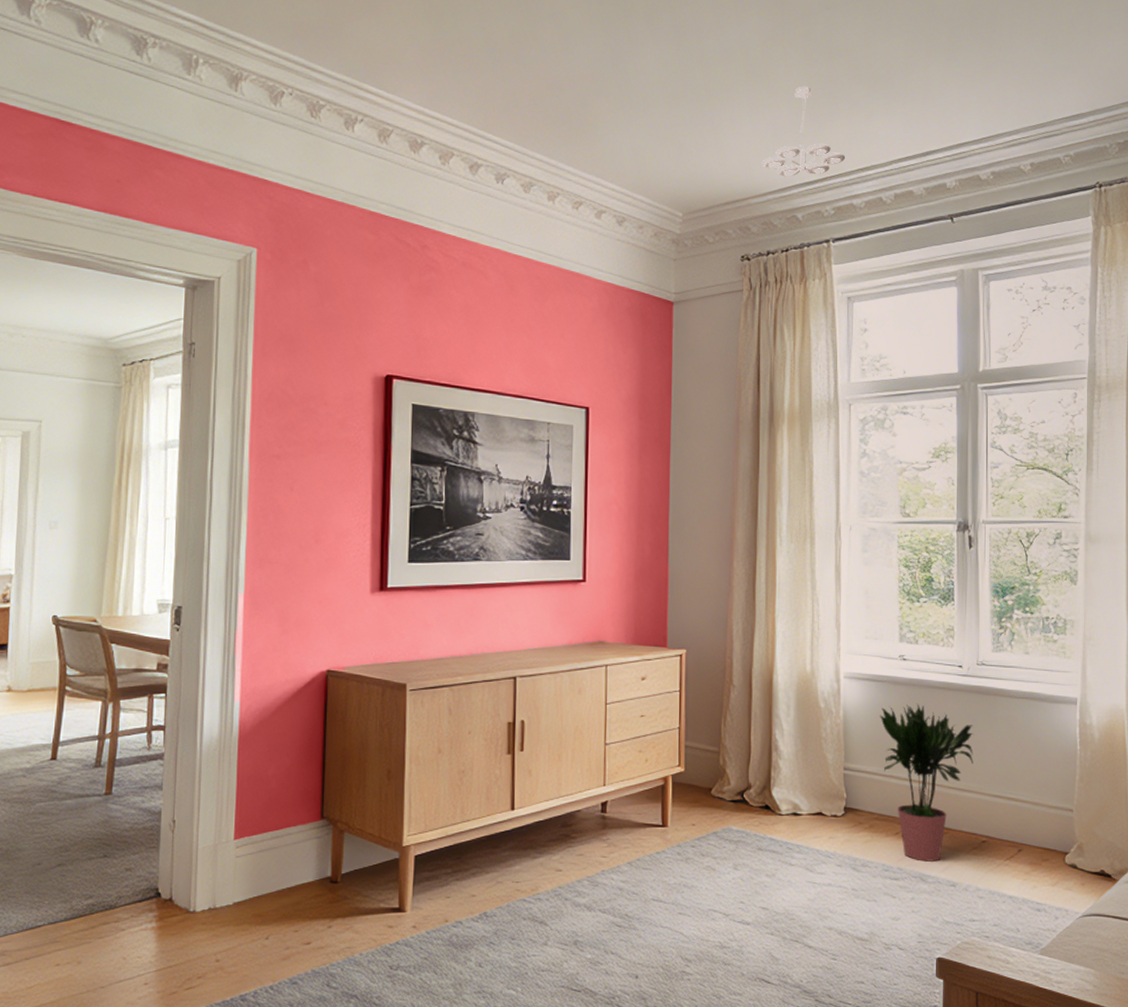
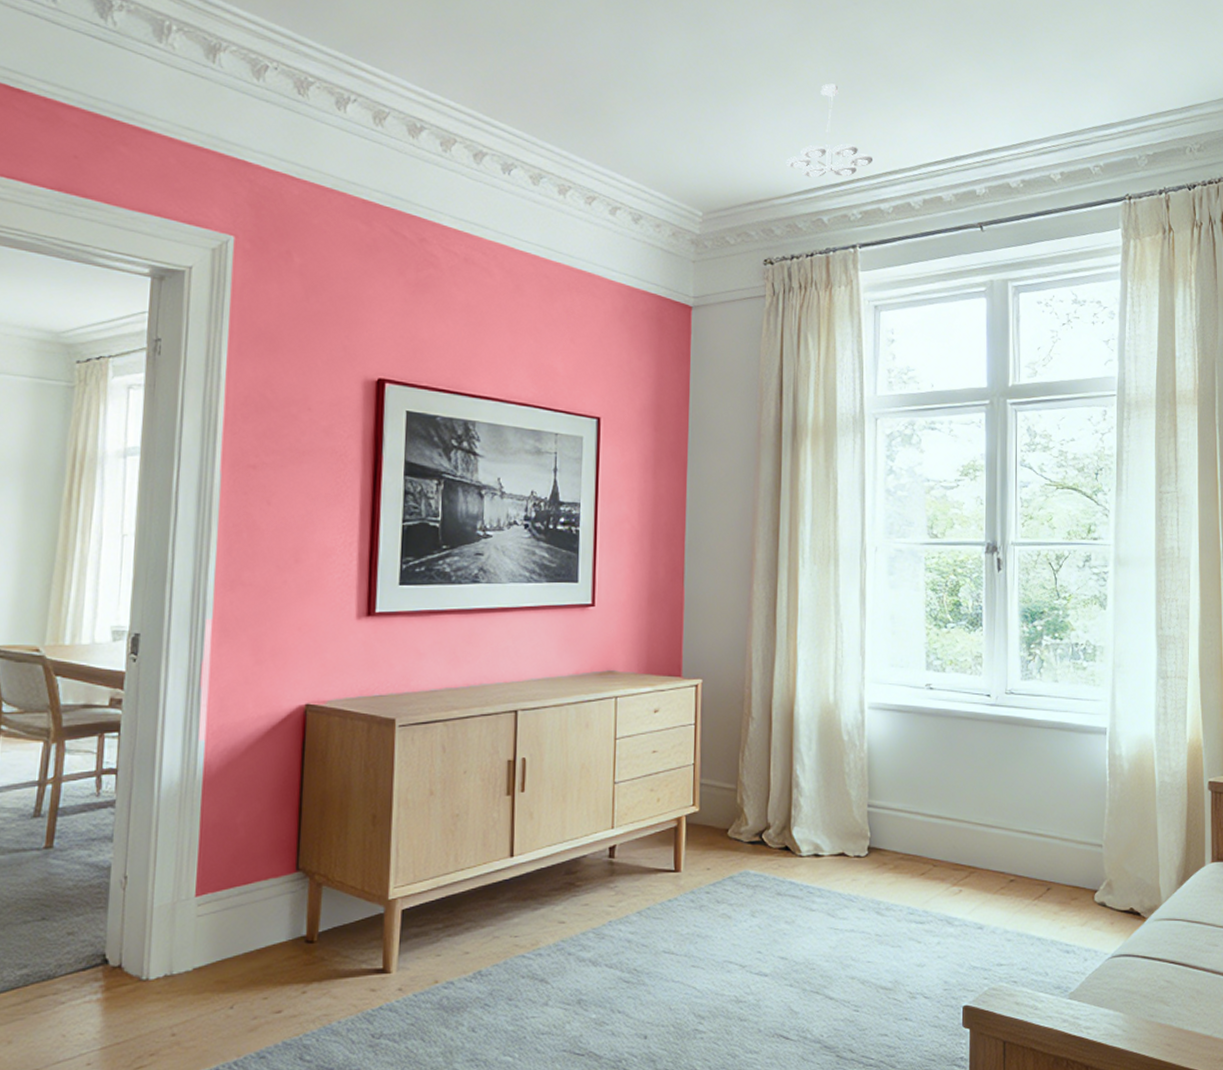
potted plant: present [880,703,974,862] -> none [906,735,1002,903]

